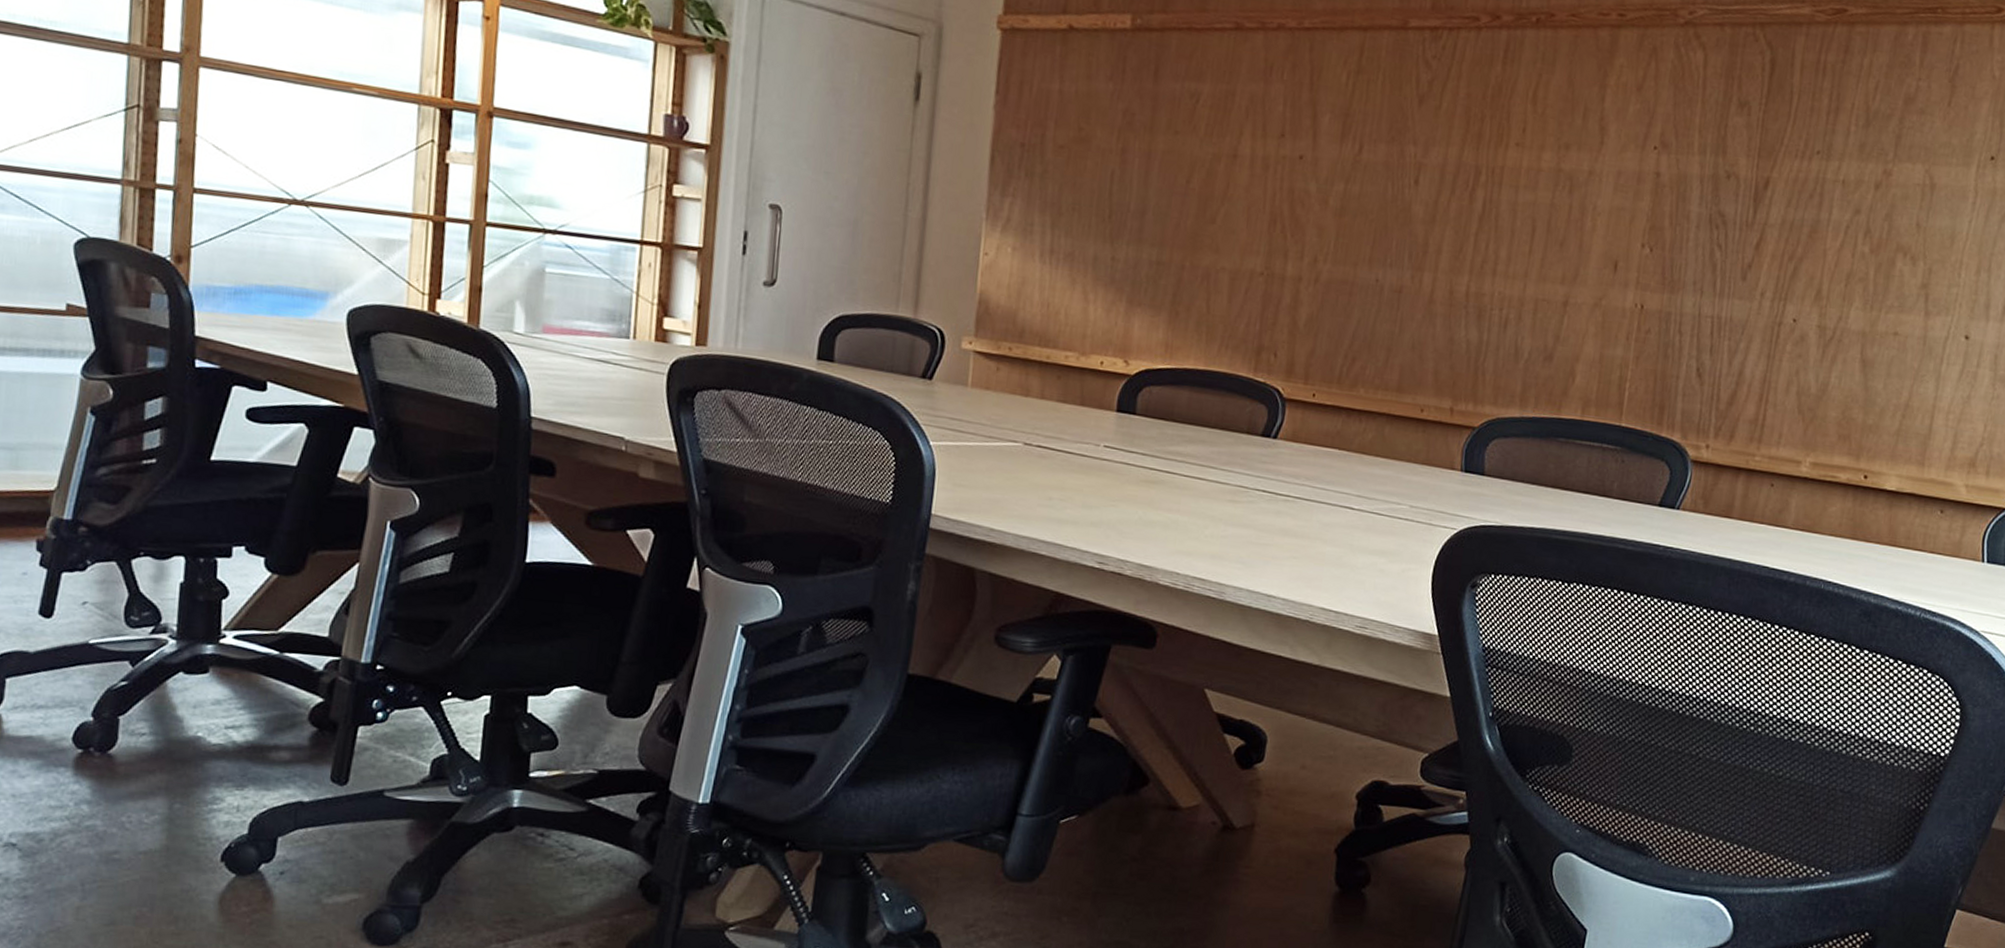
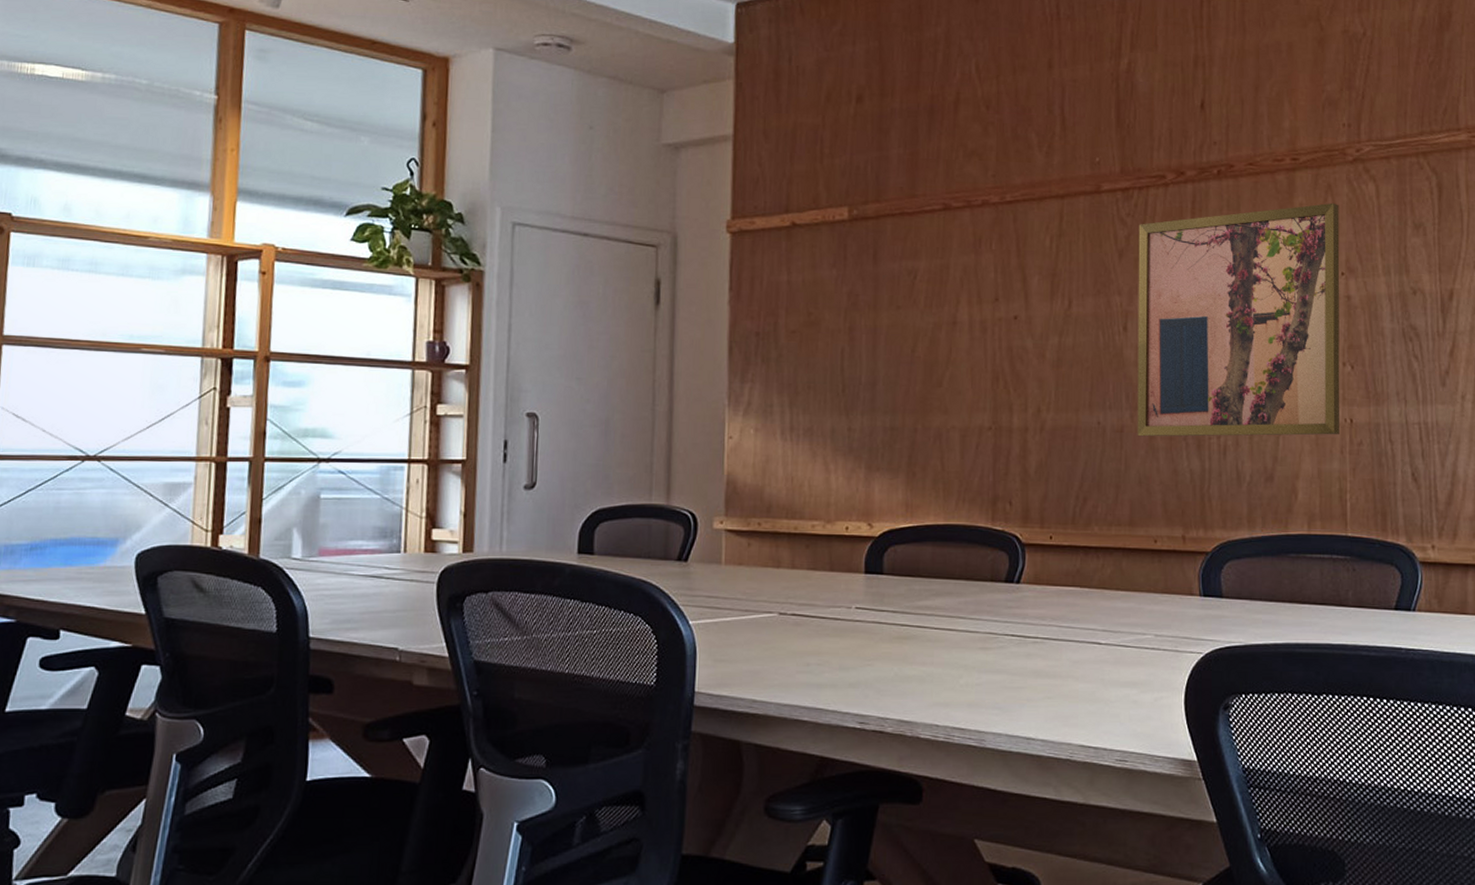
wall art: none [1416,68,1662,320] -> present [1137,202,1340,437]

